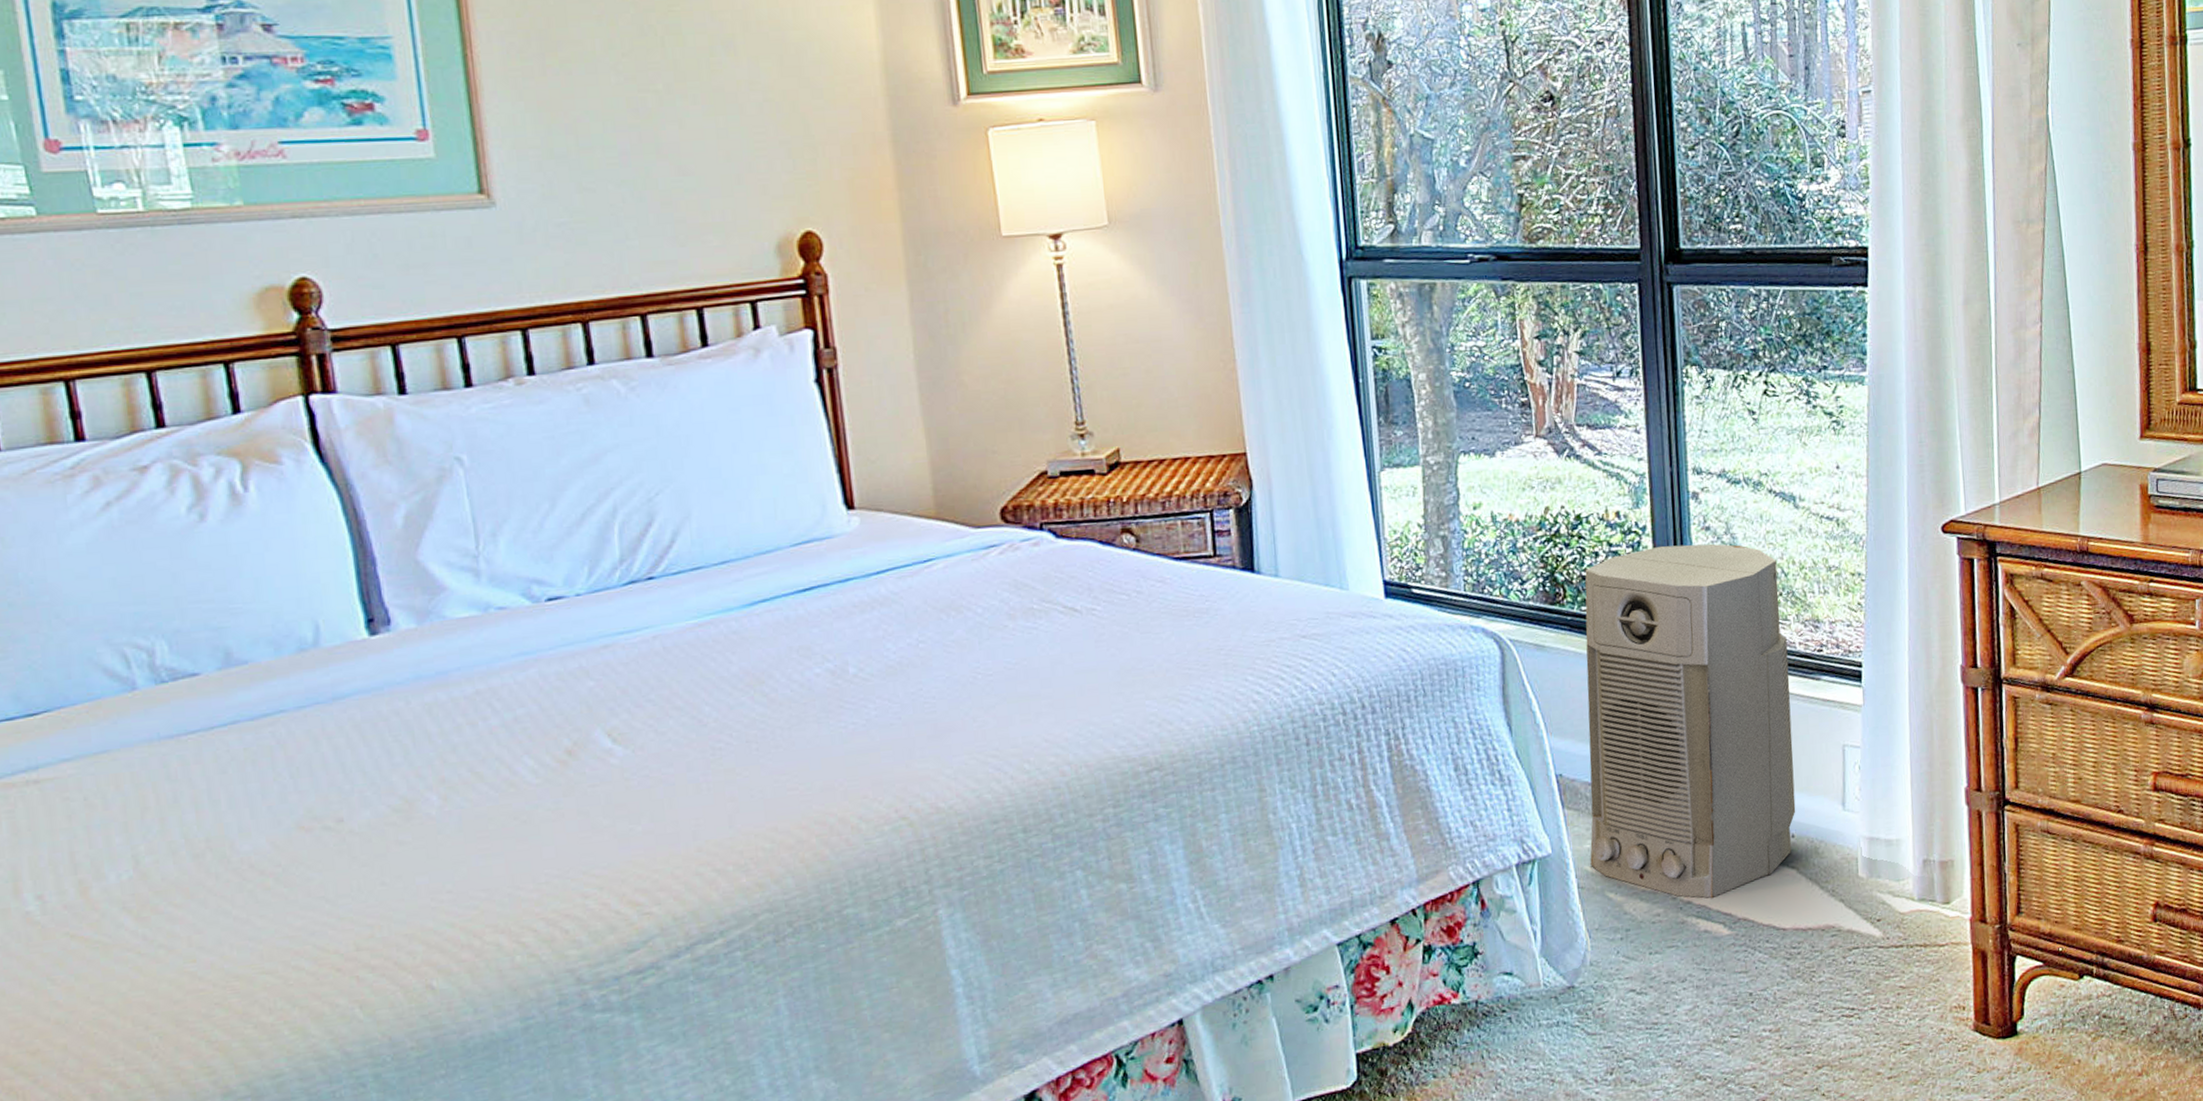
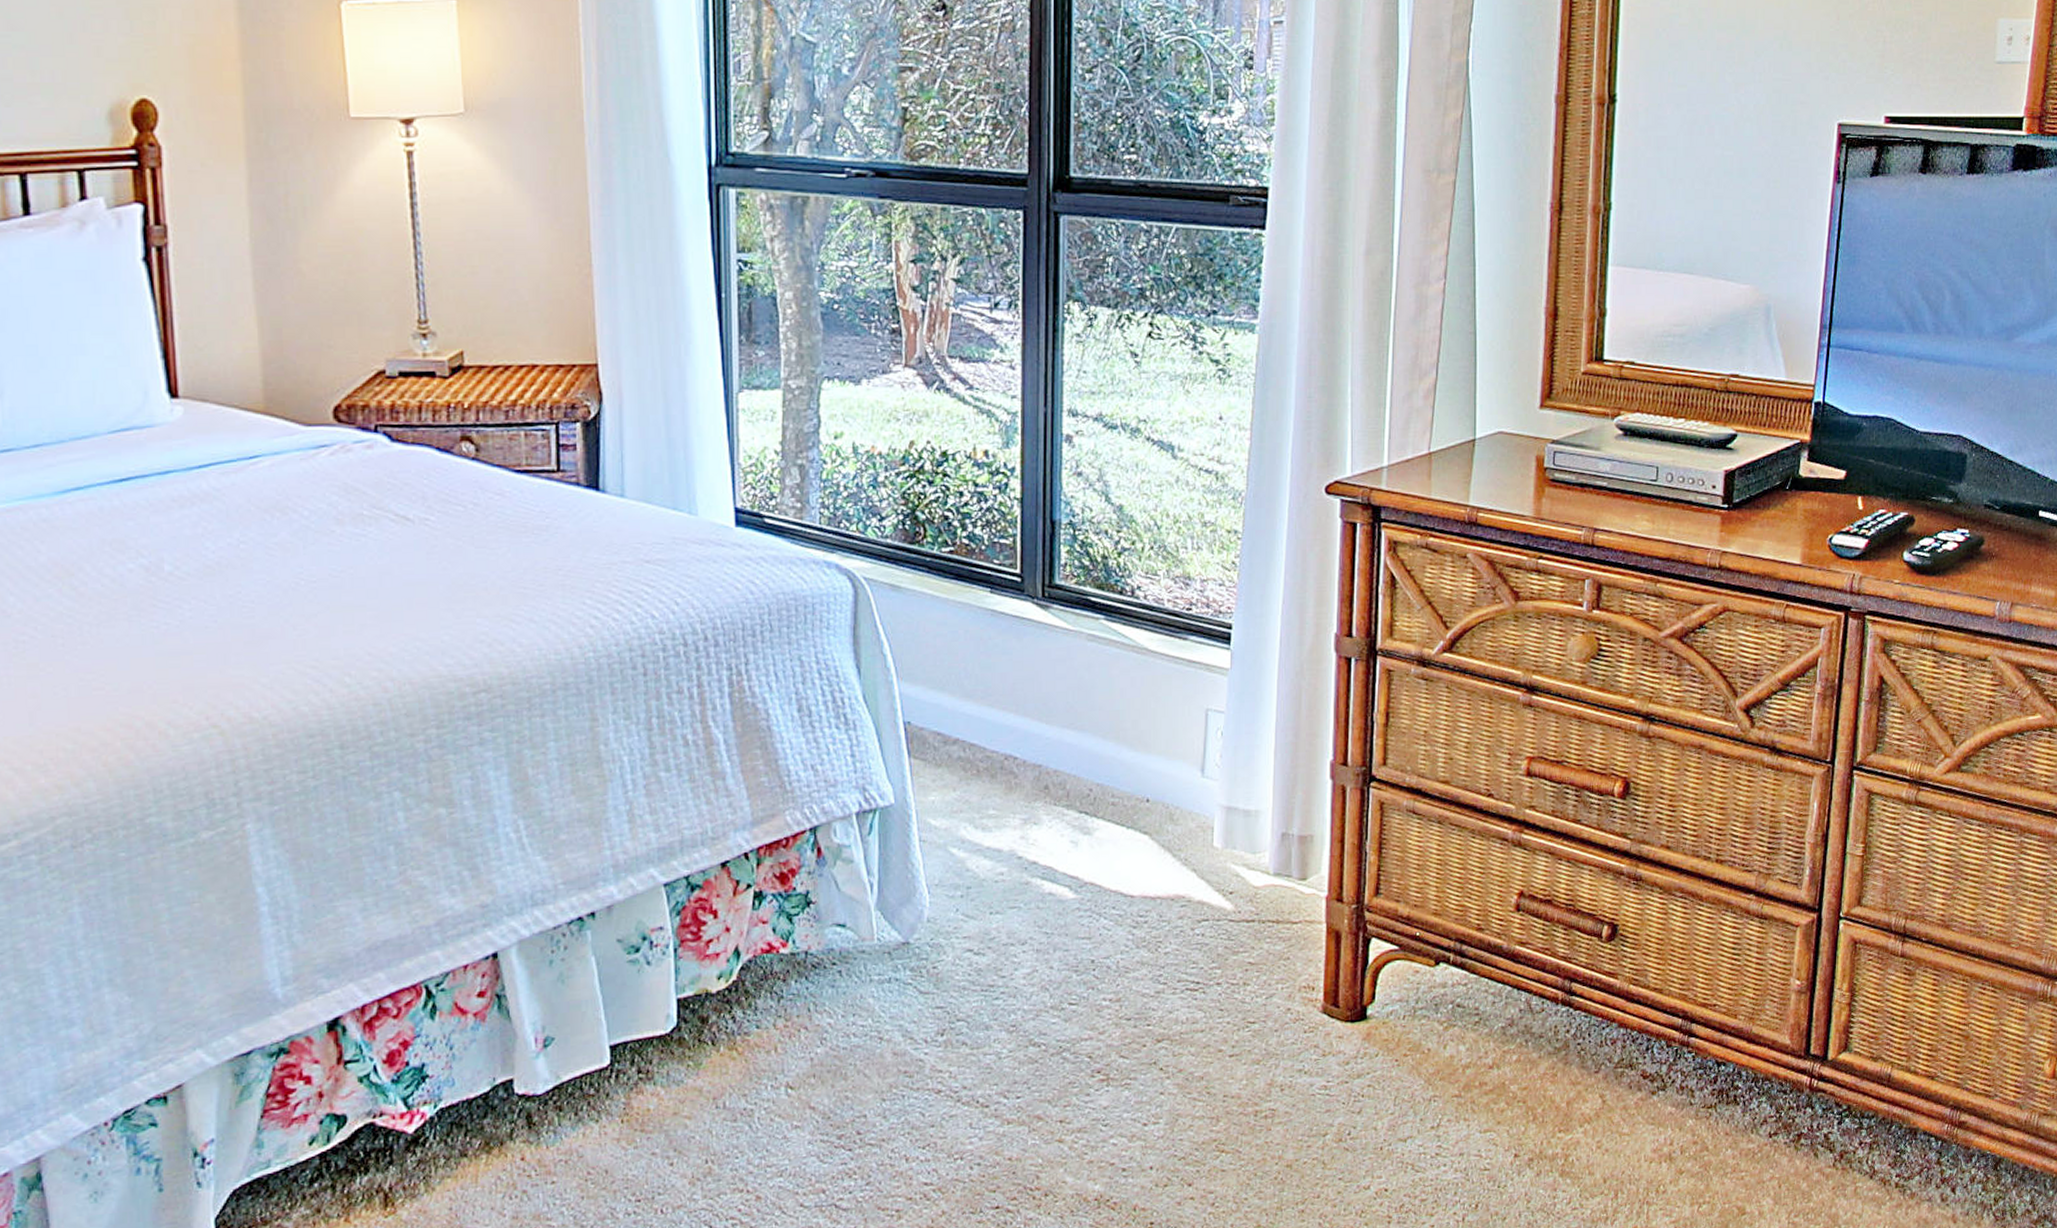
air purifier: present [1585,543,1796,899] -> none [934,489,1155,860]

